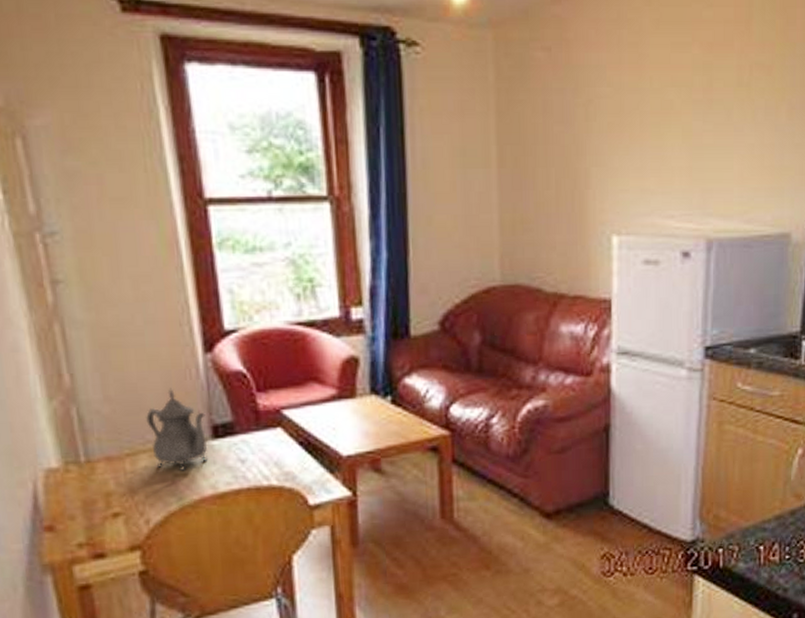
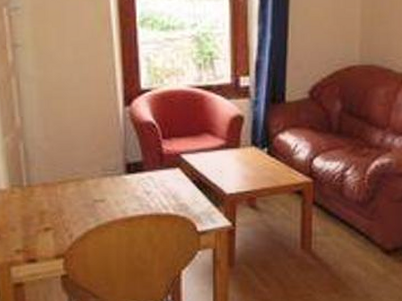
teapot: present [146,388,208,472] -> none [76,132,122,199]

